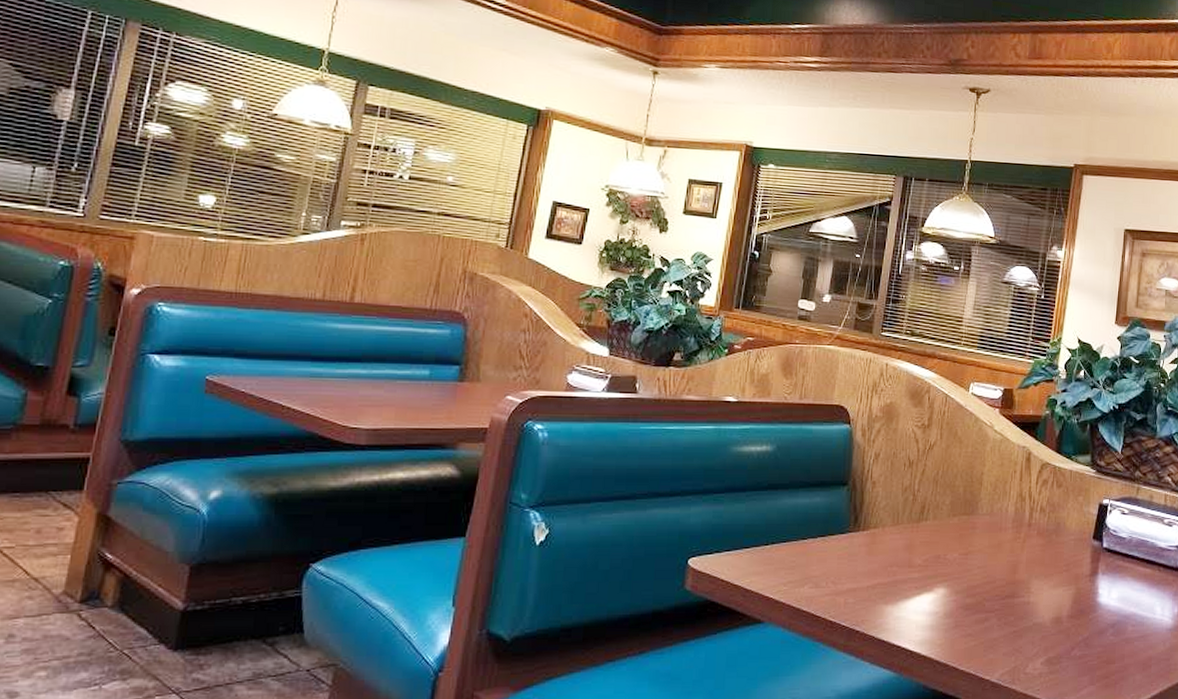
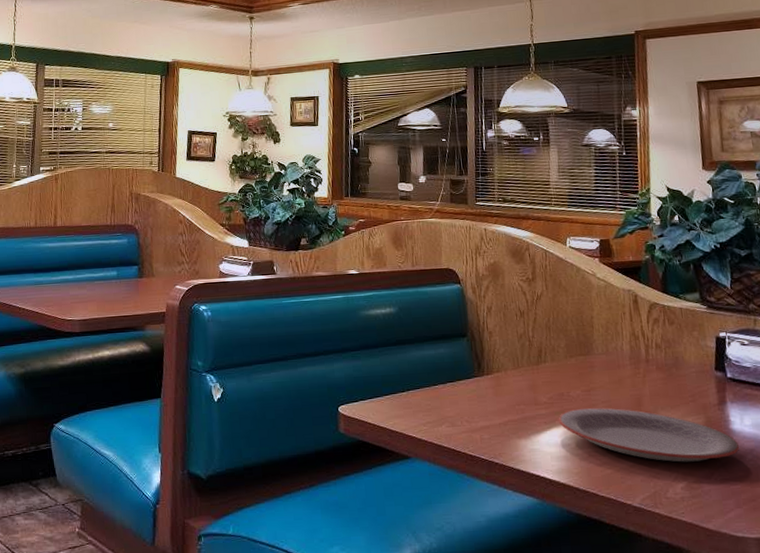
plate: none [930,572,1102,636] -> present [558,407,739,462]

